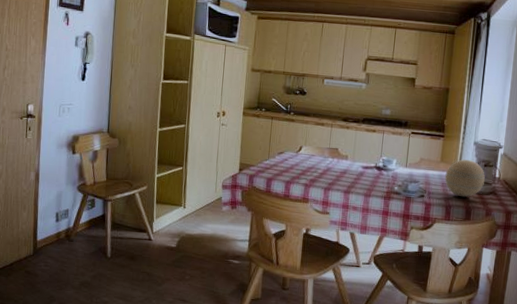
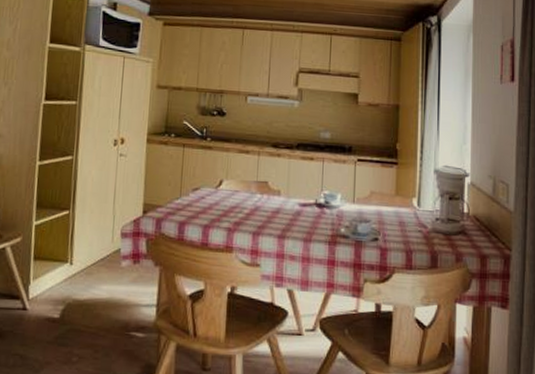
decorative orb: present [444,159,485,198] -> none [402,191,451,239]

